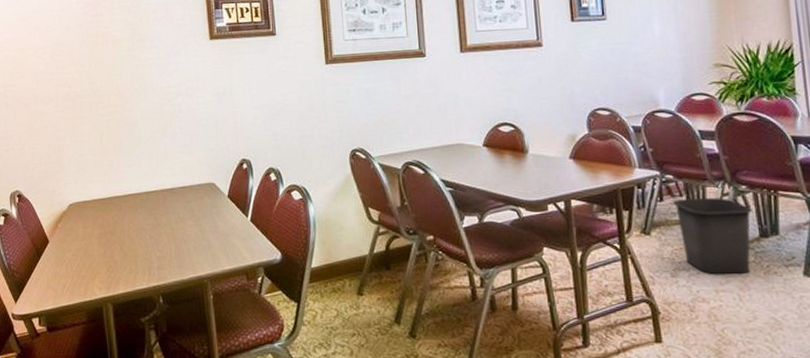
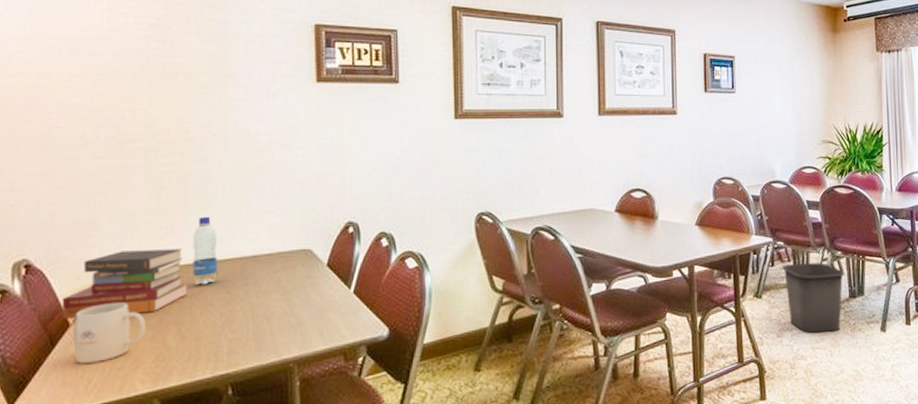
books: none [42,182,126,237] -> present [61,249,188,319]
mug: none [51,225,100,272] -> present [73,302,147,364]
bottle: none [126,156,146,213] -> present [192,216,218,286]

